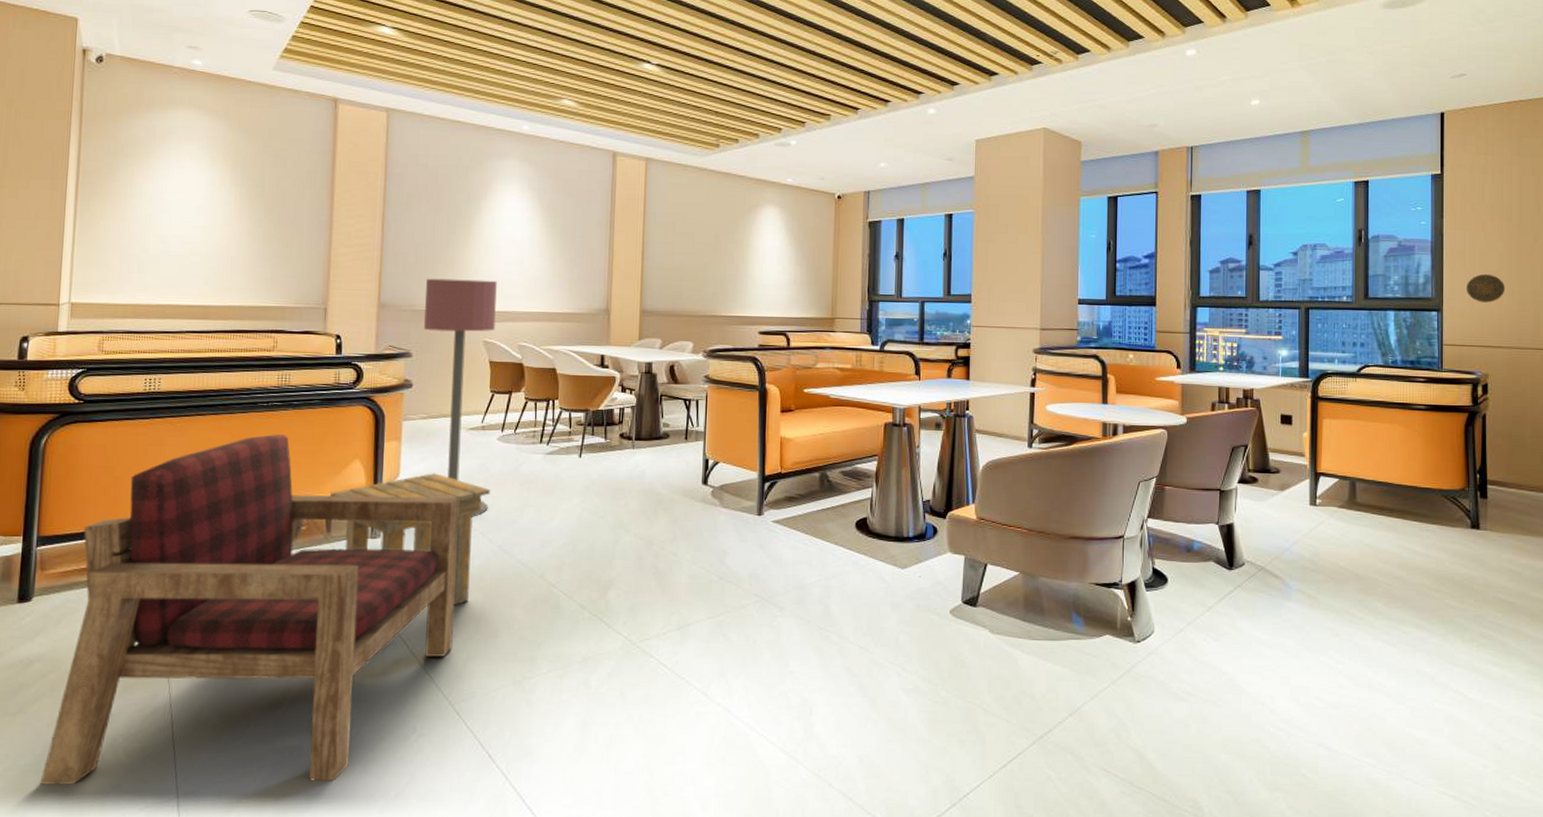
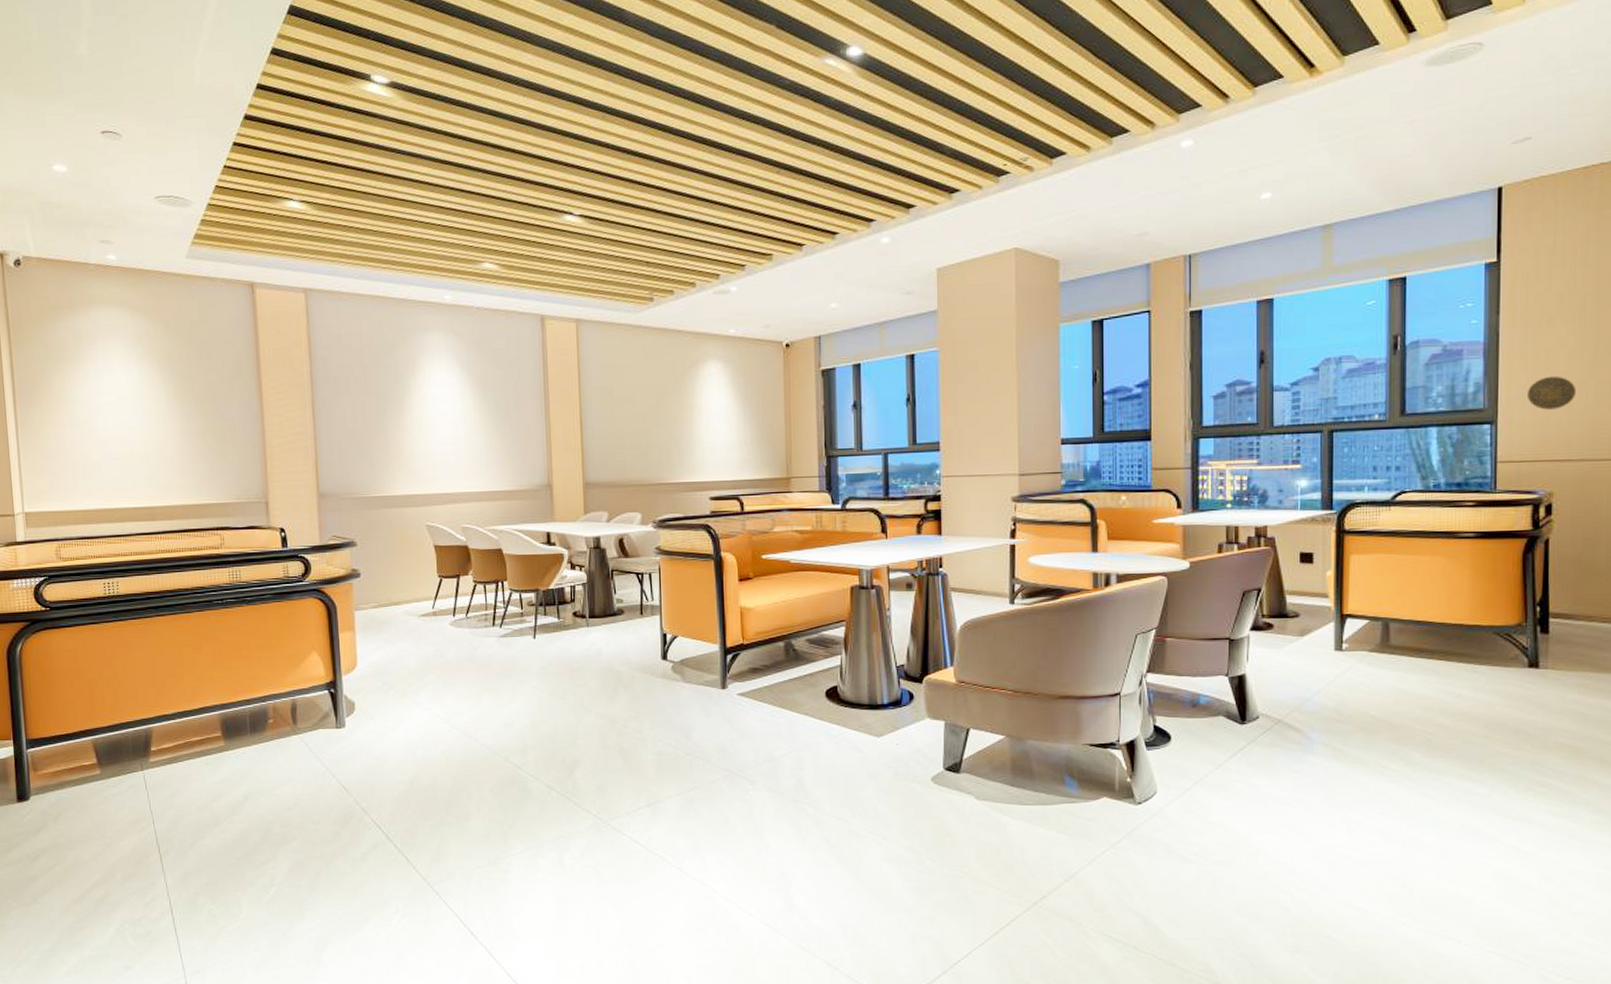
armchair: present [40,434,459,785] -> none [60,631,426,967]
side table: present [329,473,490,606] -> none [291,661,448,791]
floor lamp: present [424,278,497,517] -> none [362,462,447,703]

